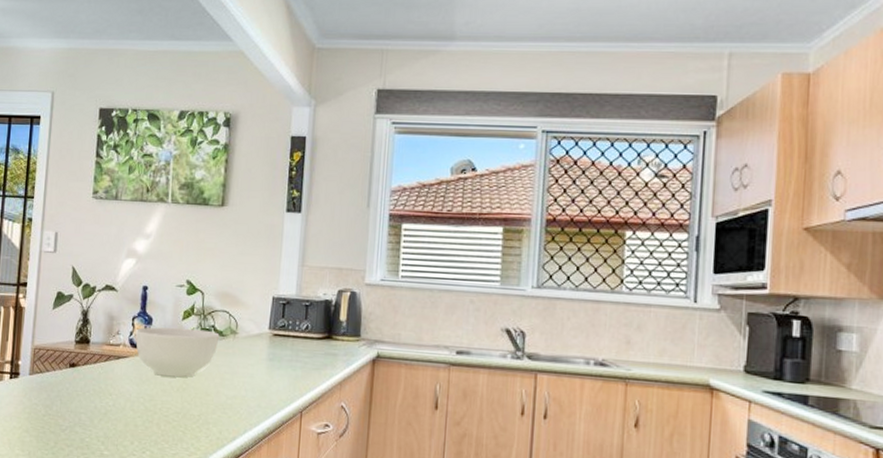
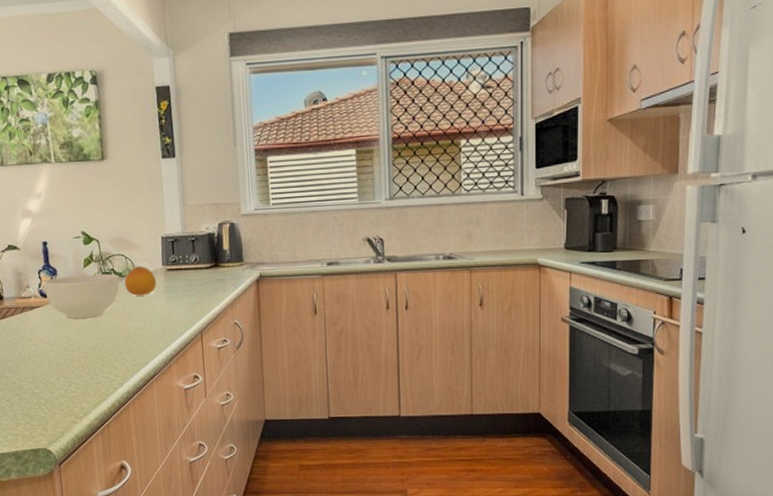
fruit: none [224,326,260,361] -> present [124,266,157,296]

